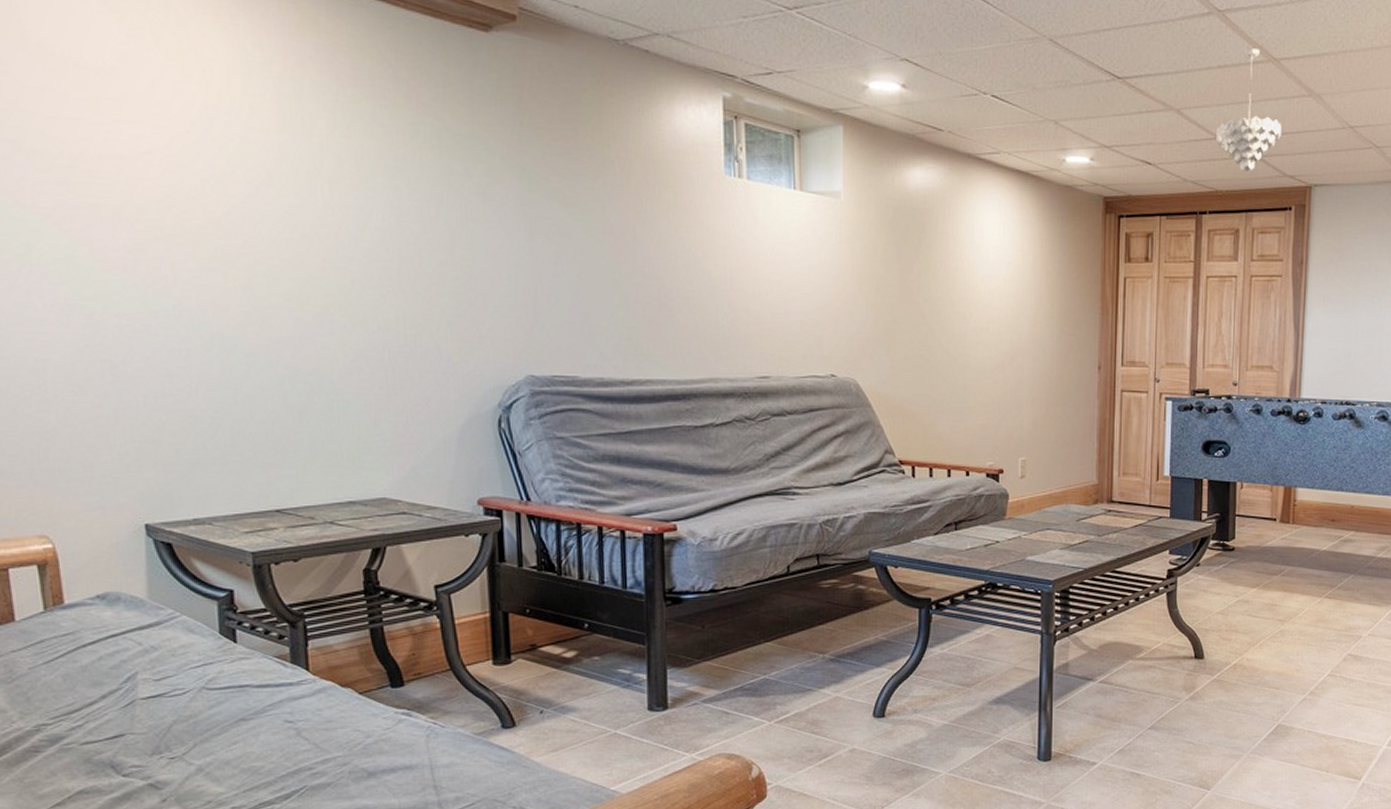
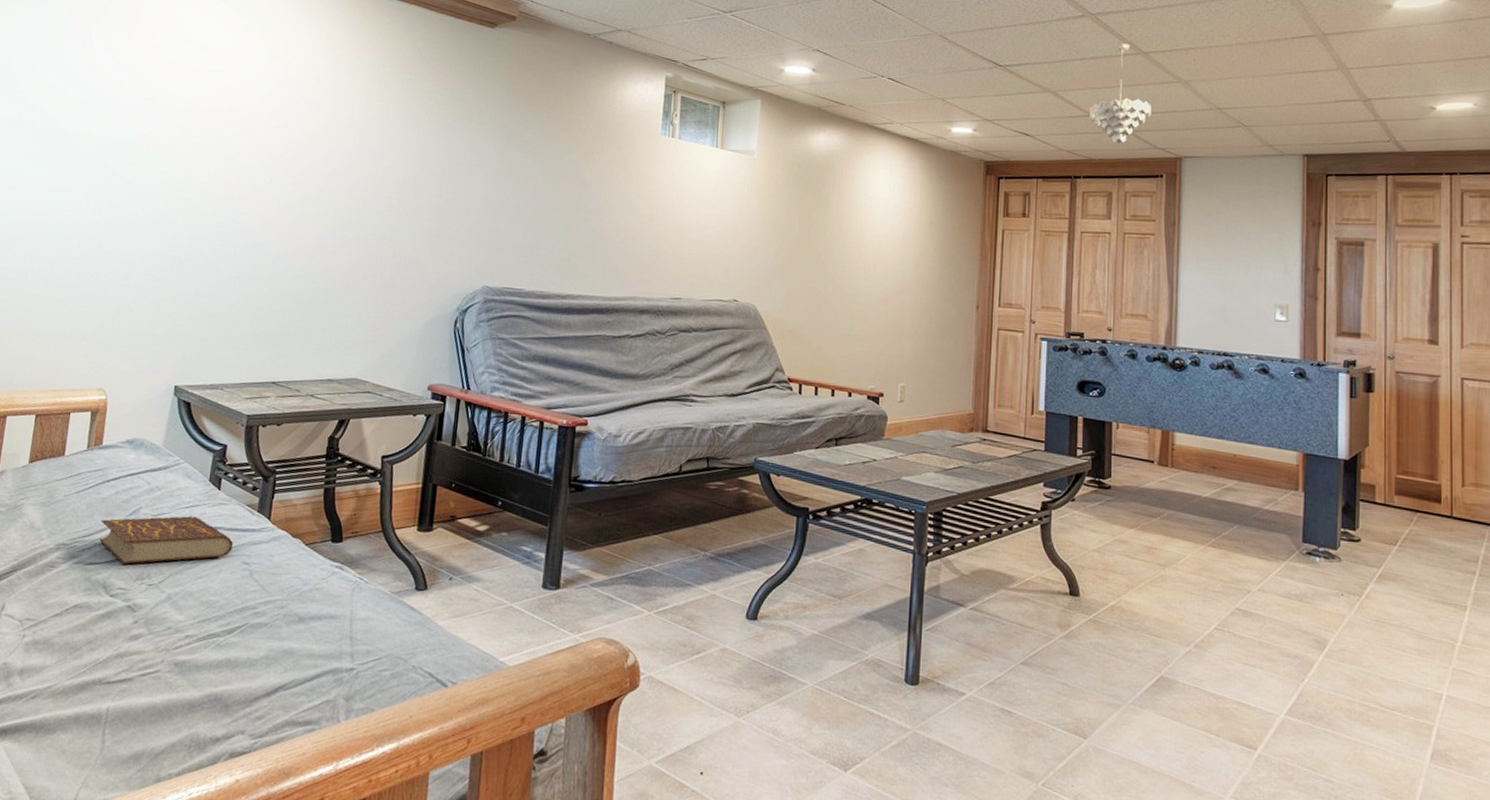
book: none [86,676,269,739] -> present [99,516,234,565]

